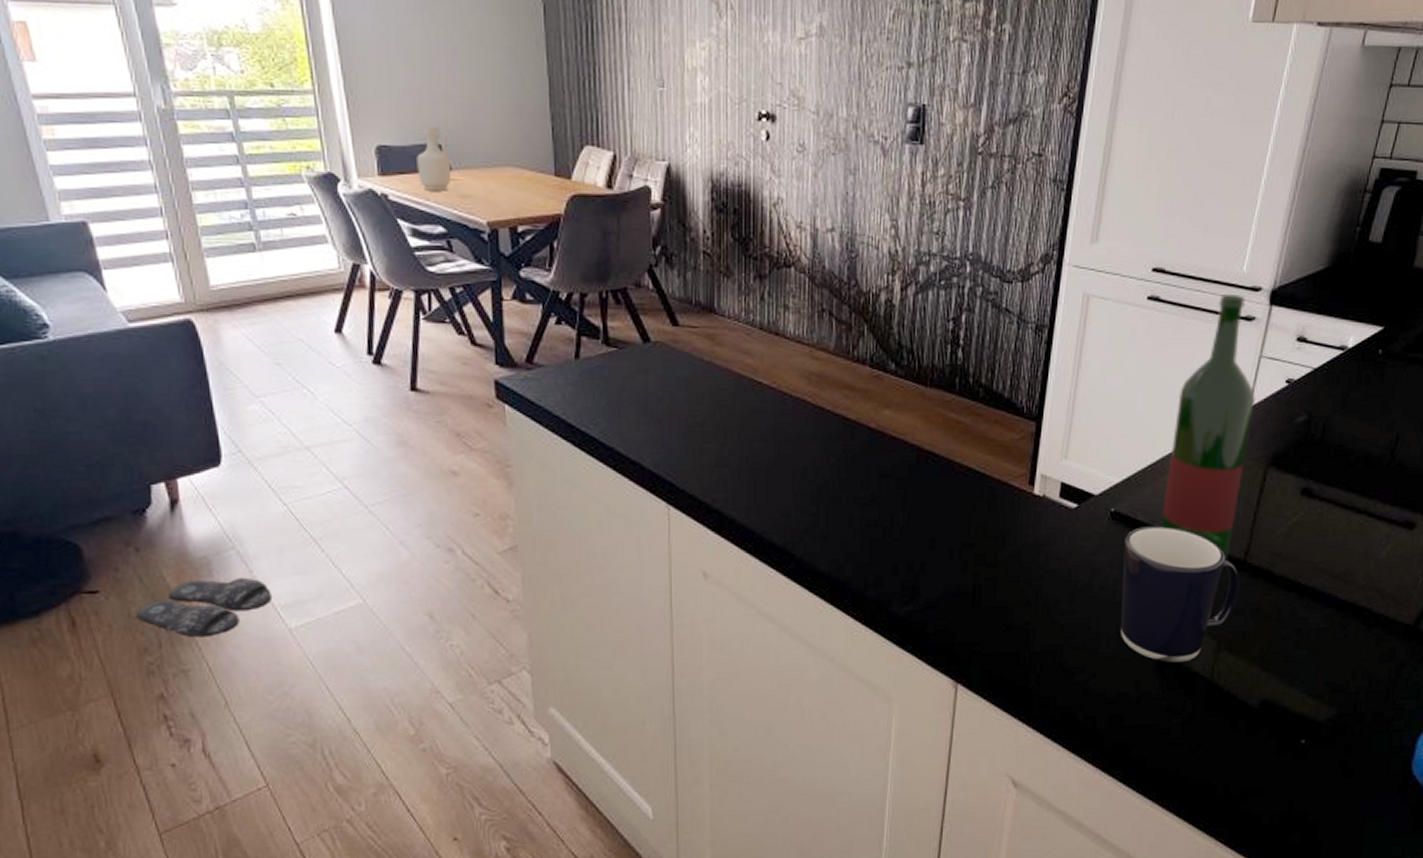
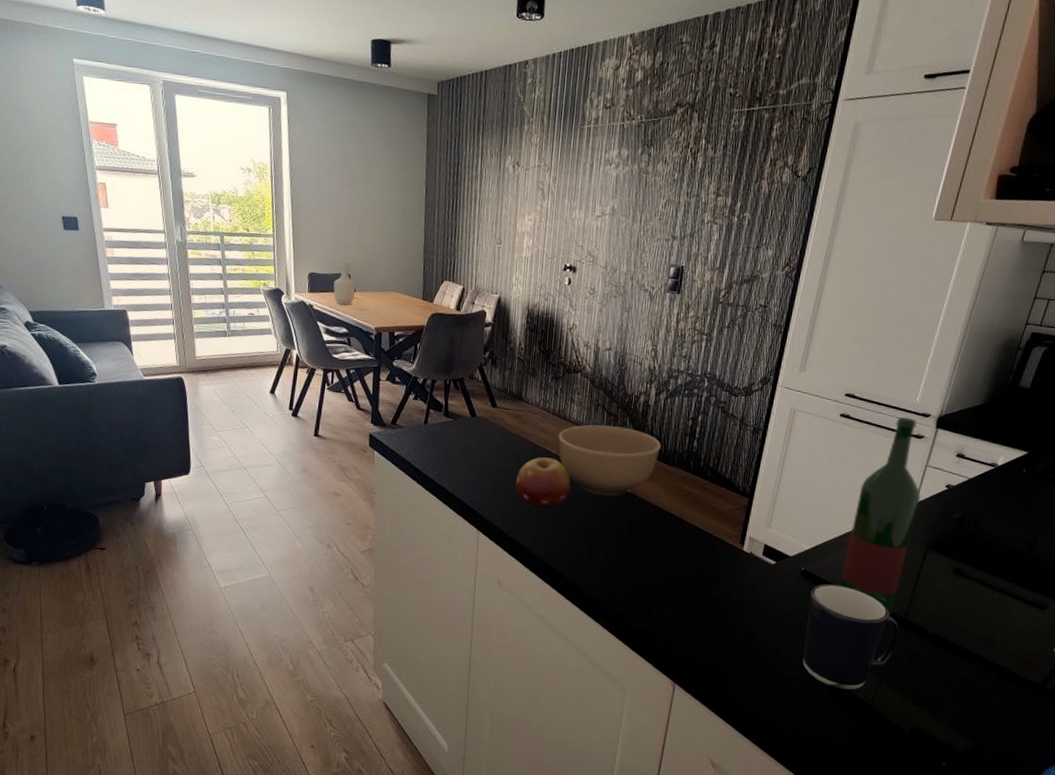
slippers: present [137,577,272,638] -> none [127,548,212,587]
fruit: none [715,391,794,463] -> present [515,457,571,508]
bowl: none [770,339,914,438] -> present [558,424,662,497]

